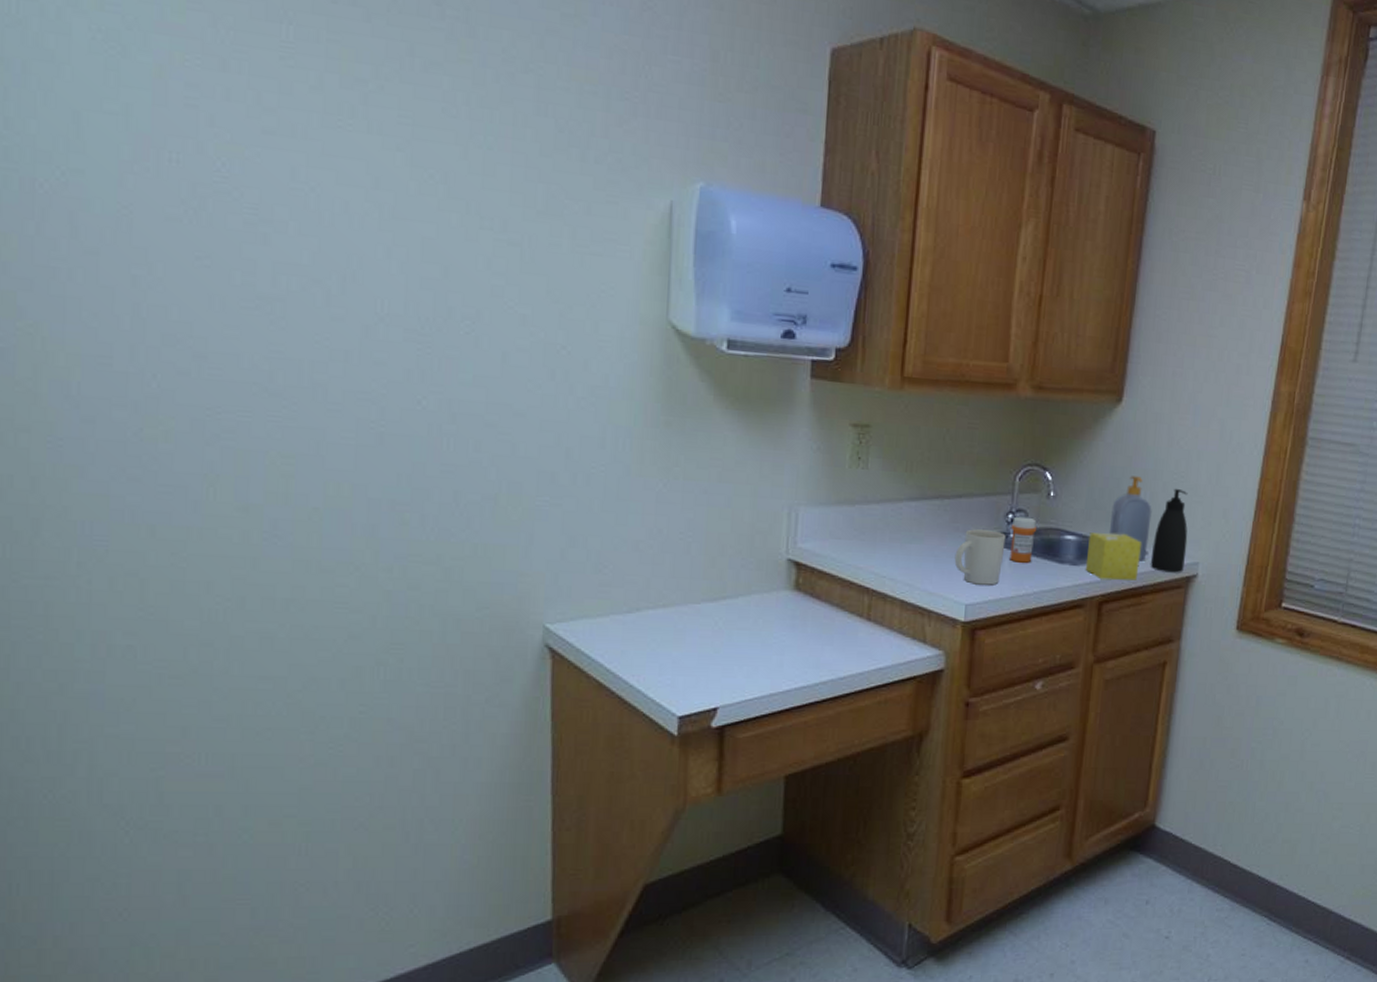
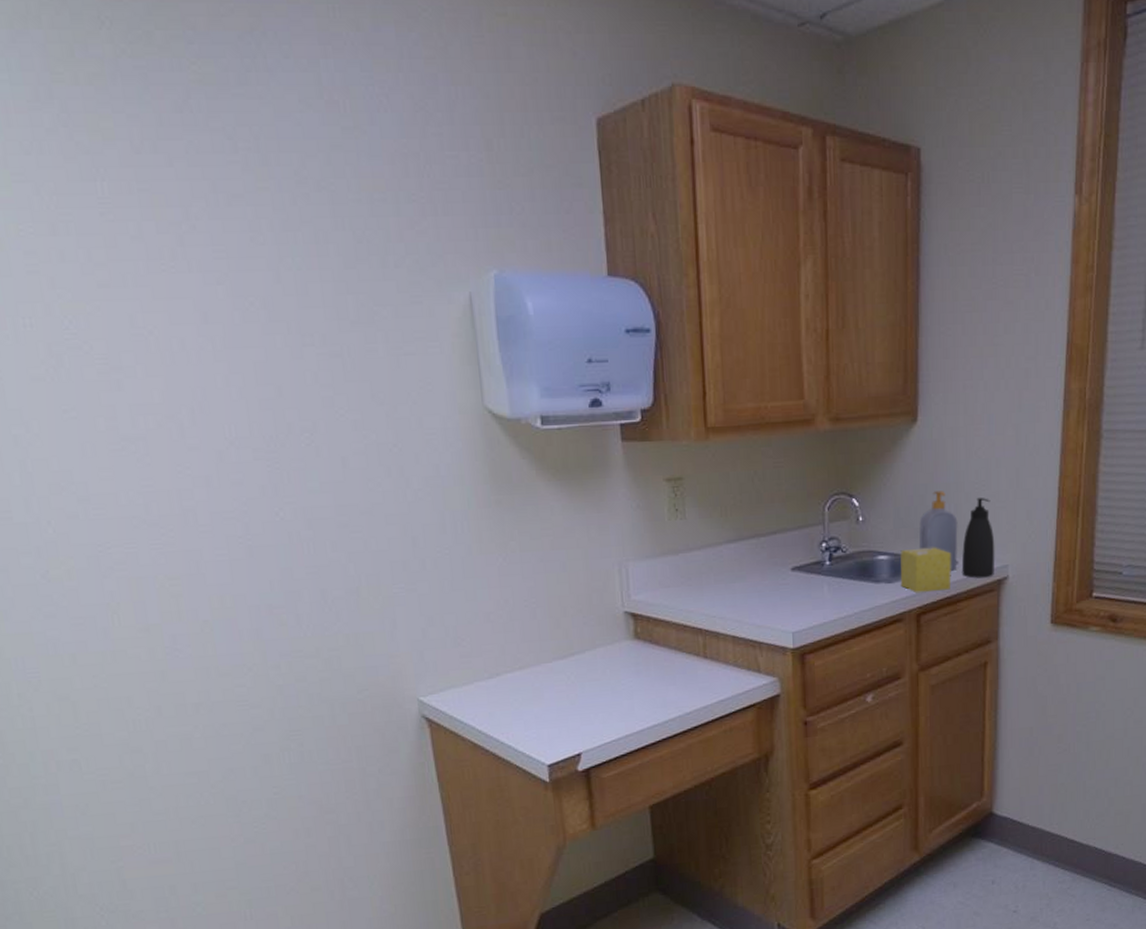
mug: present [954,529,1006,585] -> none [776,560,823,613]
medicine bottle: present [1010,516,1038,563] -> none [826,543,851,587]

